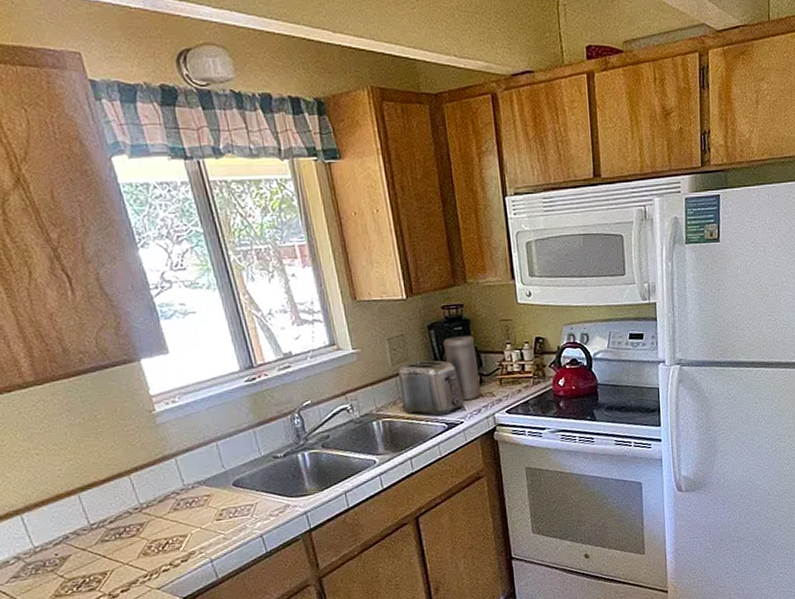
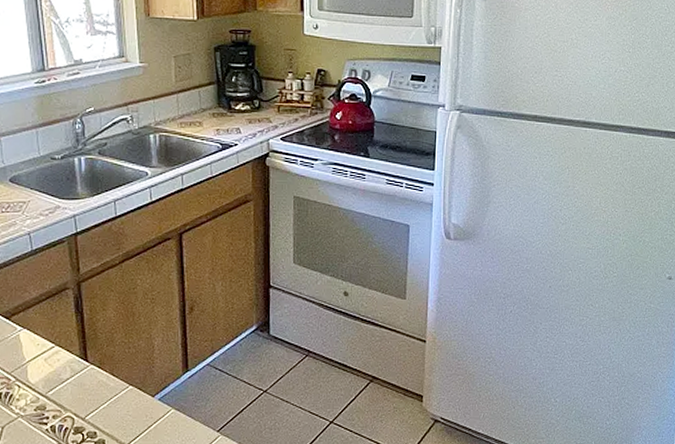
toaster: present [398,360,465,416] -> none [180,80,241,137]
canister: present [443,335,483,401] -> none [227,60,260,124]

